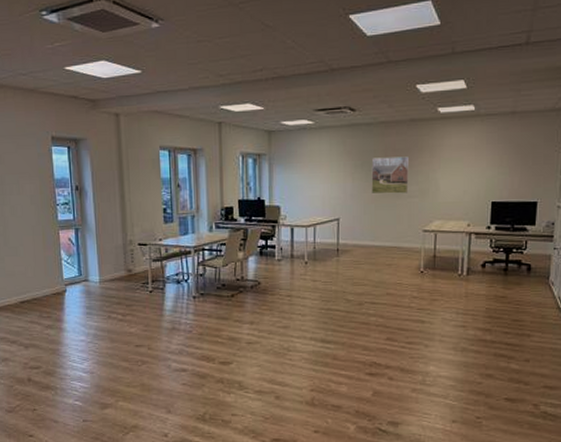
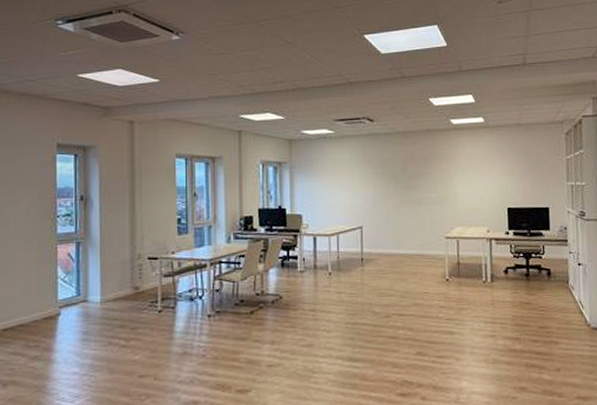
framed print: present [371,156,410,194] -> none [391,165,429,202]

